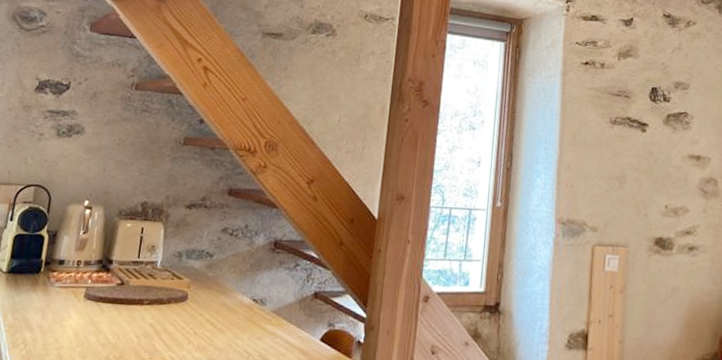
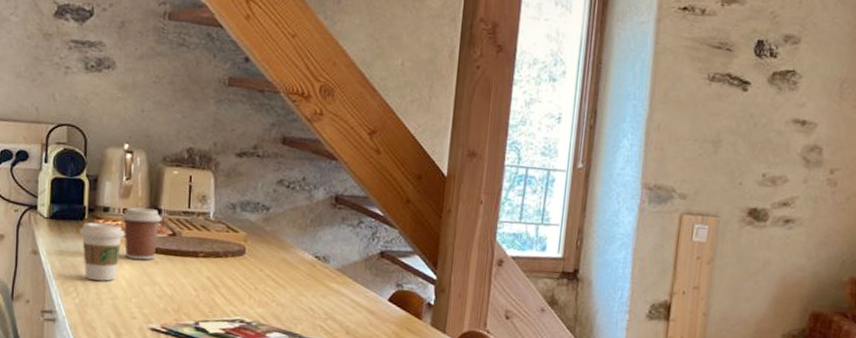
coffee cup: none [34,274,77,332] -> present [80,222,125,281]
coffee cup: none [74,259,113,310] -> present [121,207,162,260]

